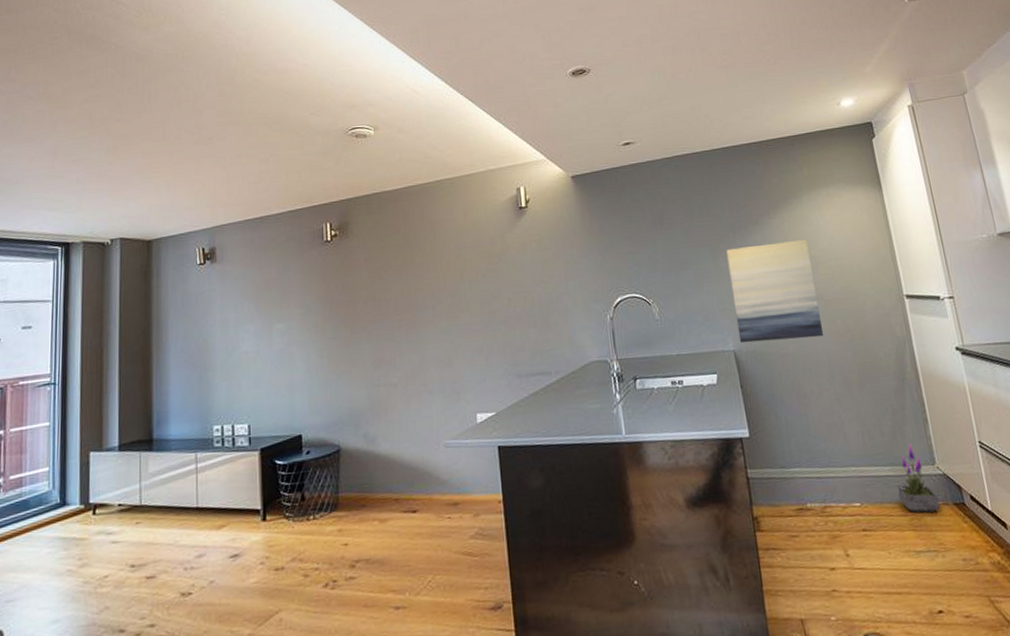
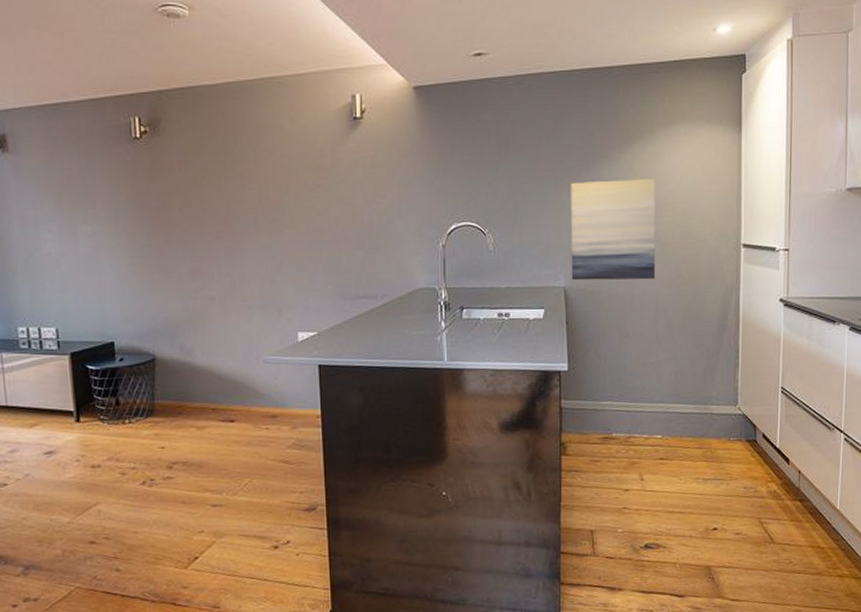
potted plant: present [897,443,940,513] -> none [698,385,733,447]

